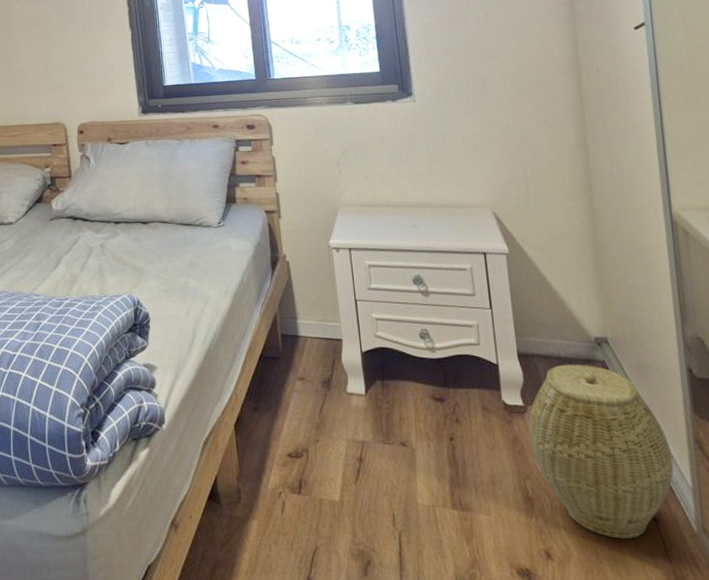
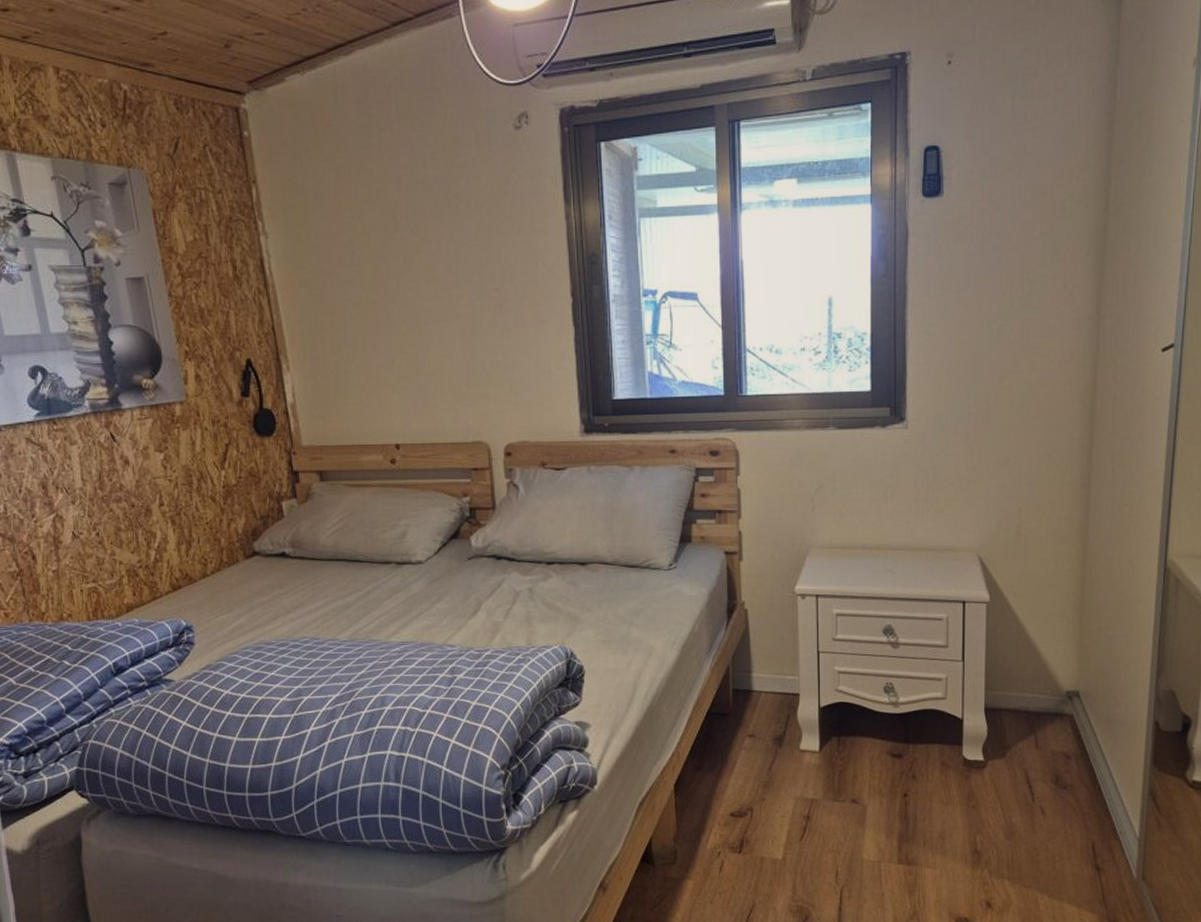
woven basket: present [528,364,674,539] -> none [985,718,1125,887]

